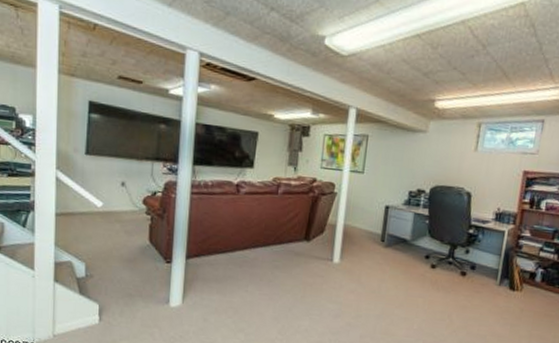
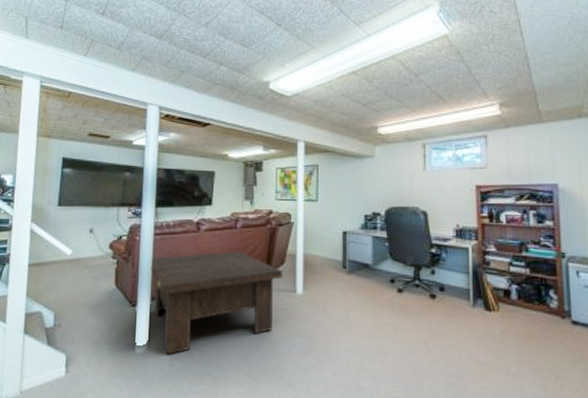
coffee table: none [186,216,321,311] -> present [150,251,282,355]

